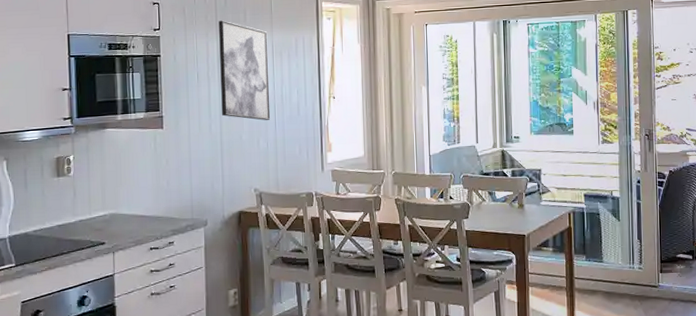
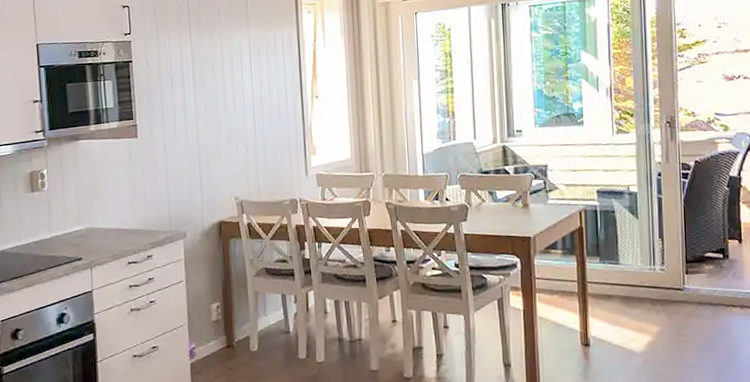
wall art: present [219,20,271,120] -> none [192,20,250,125]

